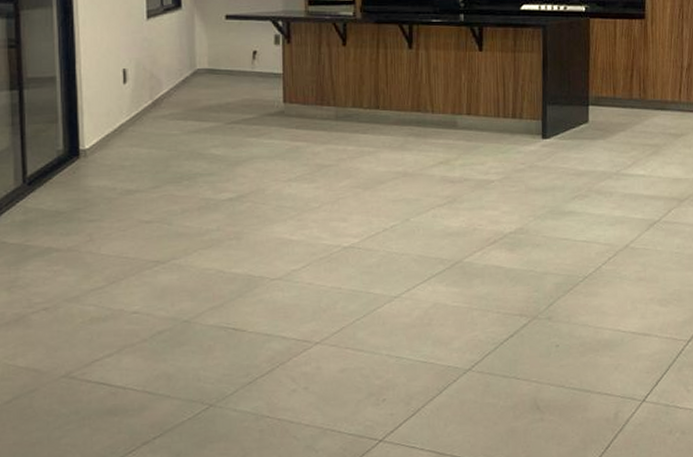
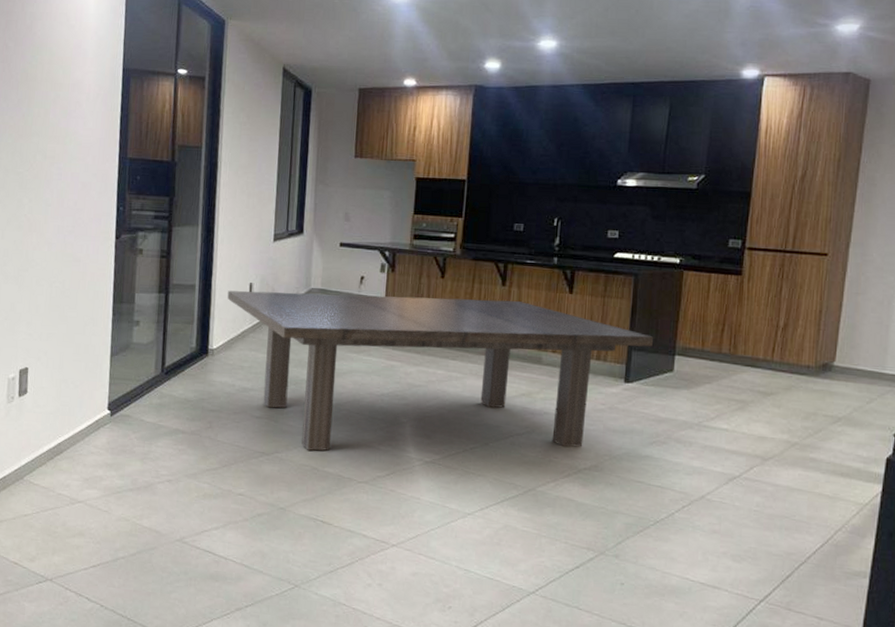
dining table: none [97,64,567,252] -> present [227,290,654,451]

